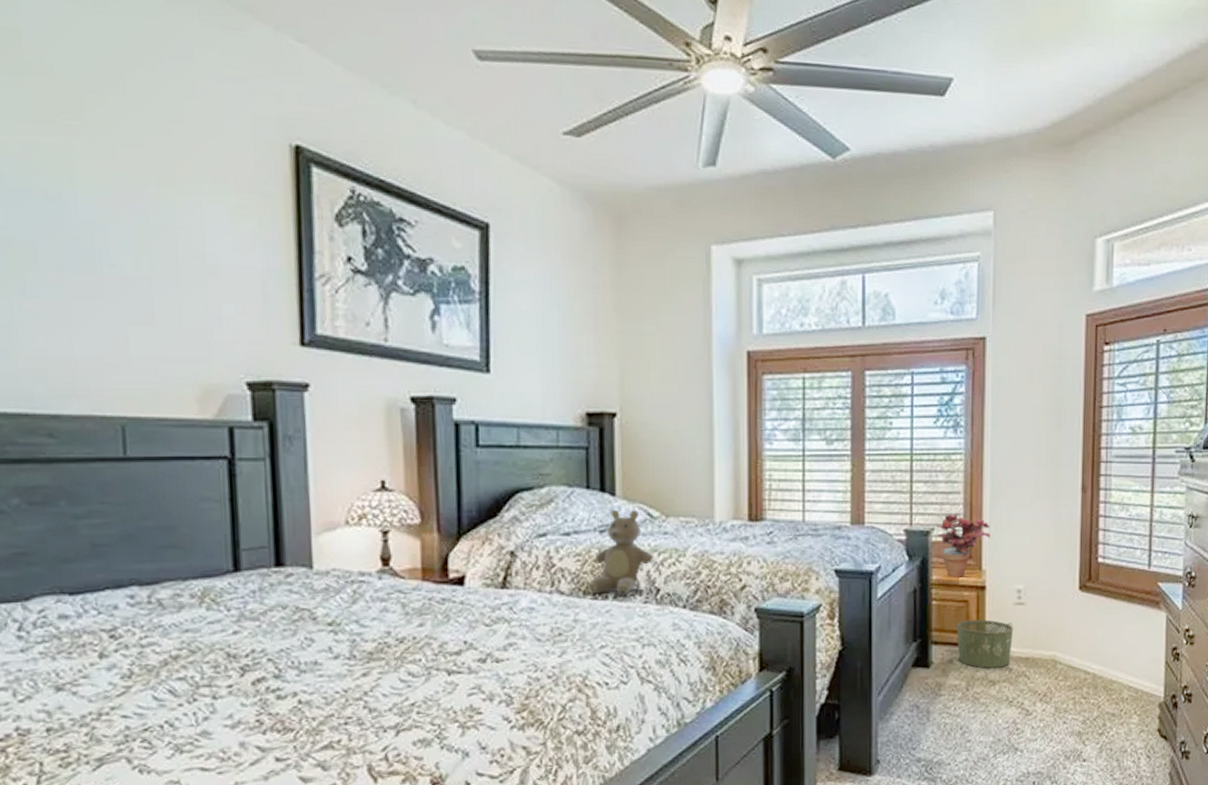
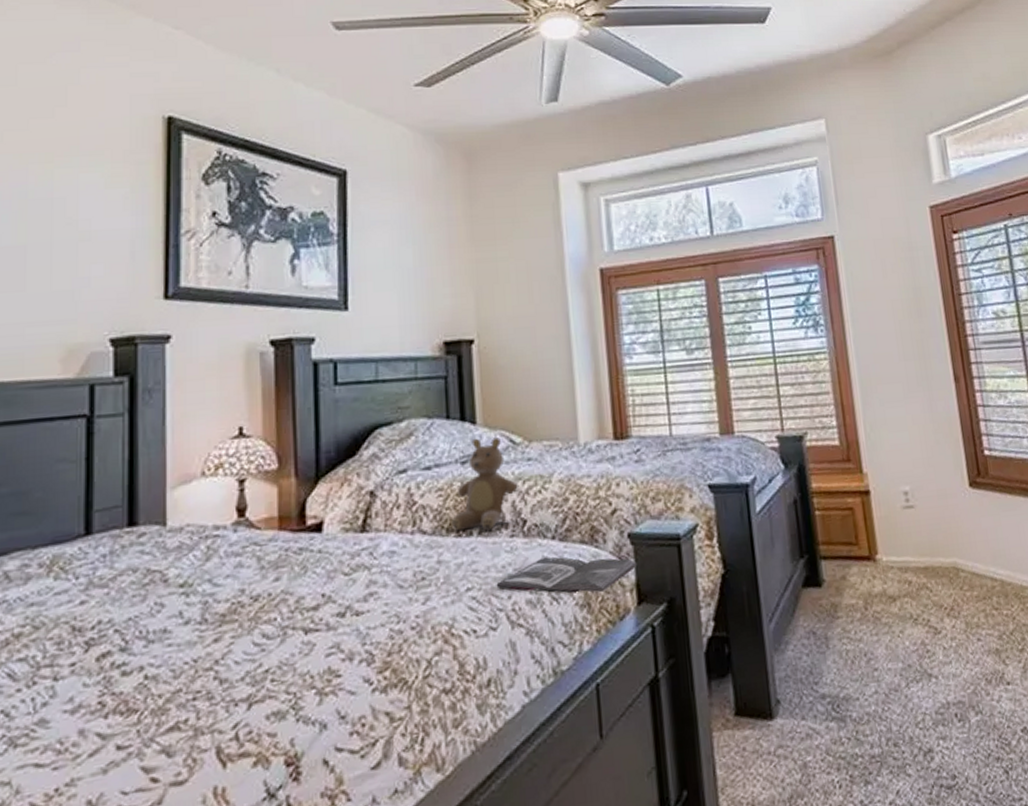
magazine: none [628,623,762,659] -> present [496,557,637,593]
potted plant: present [936,512,990,578] -> none [809,413,867,484]
basket: present [956,619,1014,668] -> none [844,527,908,583]

